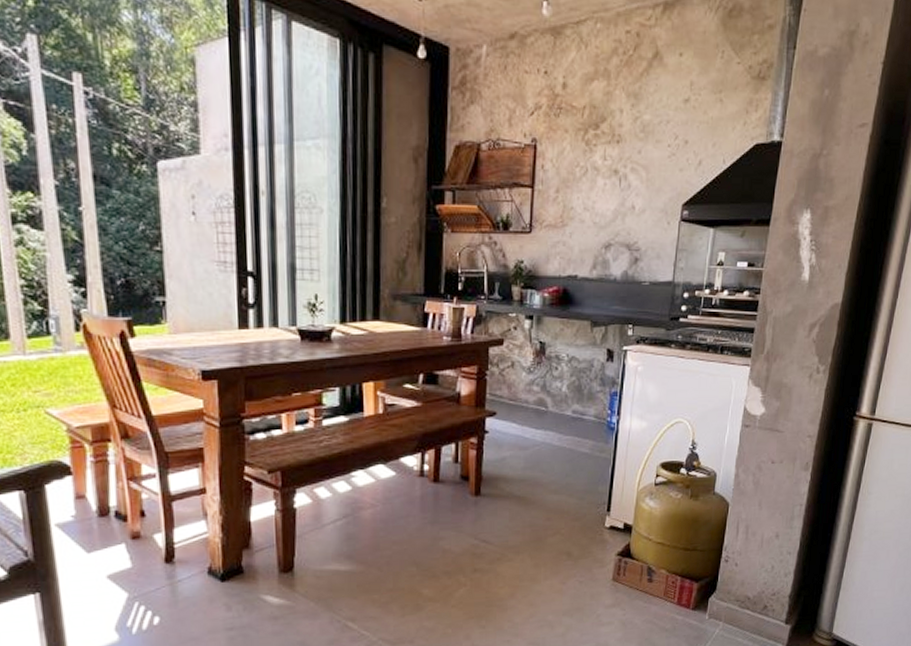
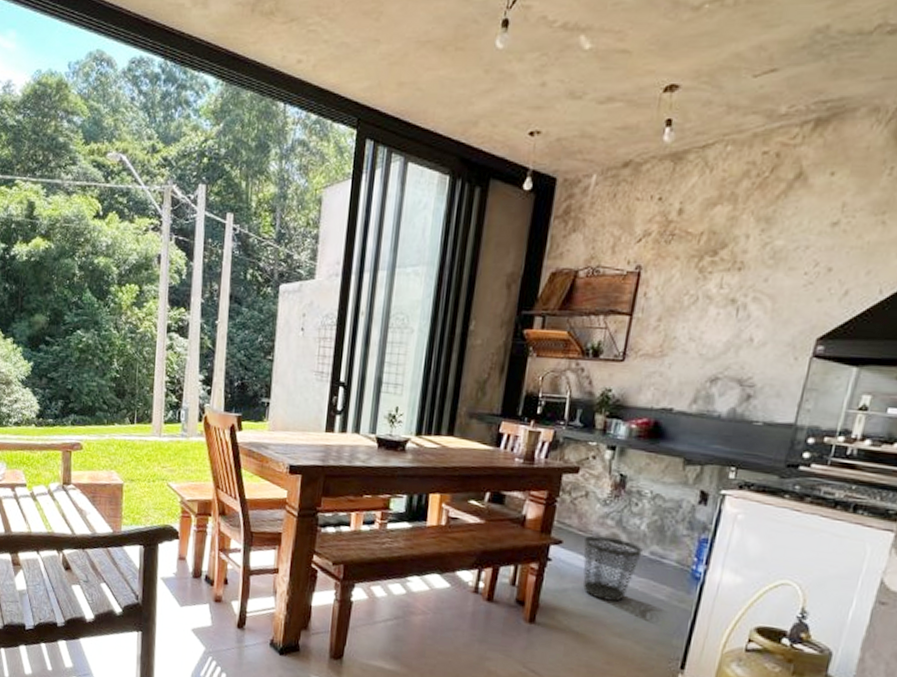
wastebasket: none [516,402,566,462] -> present [583,535,643,602]

